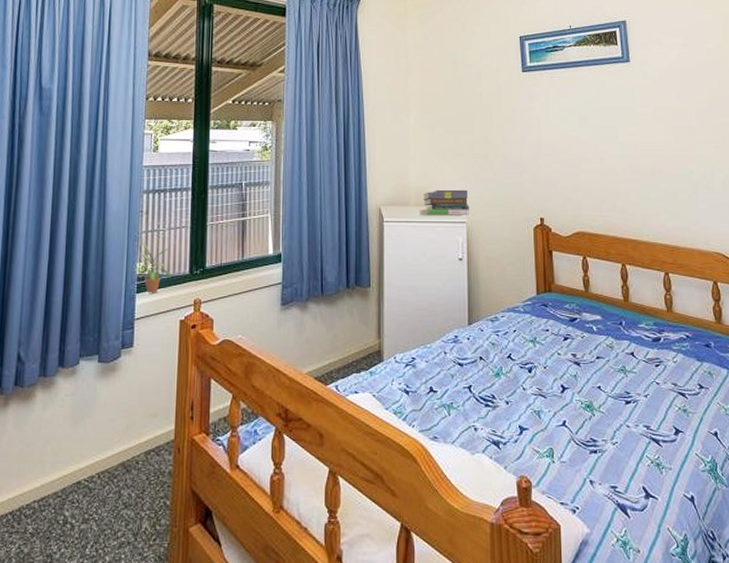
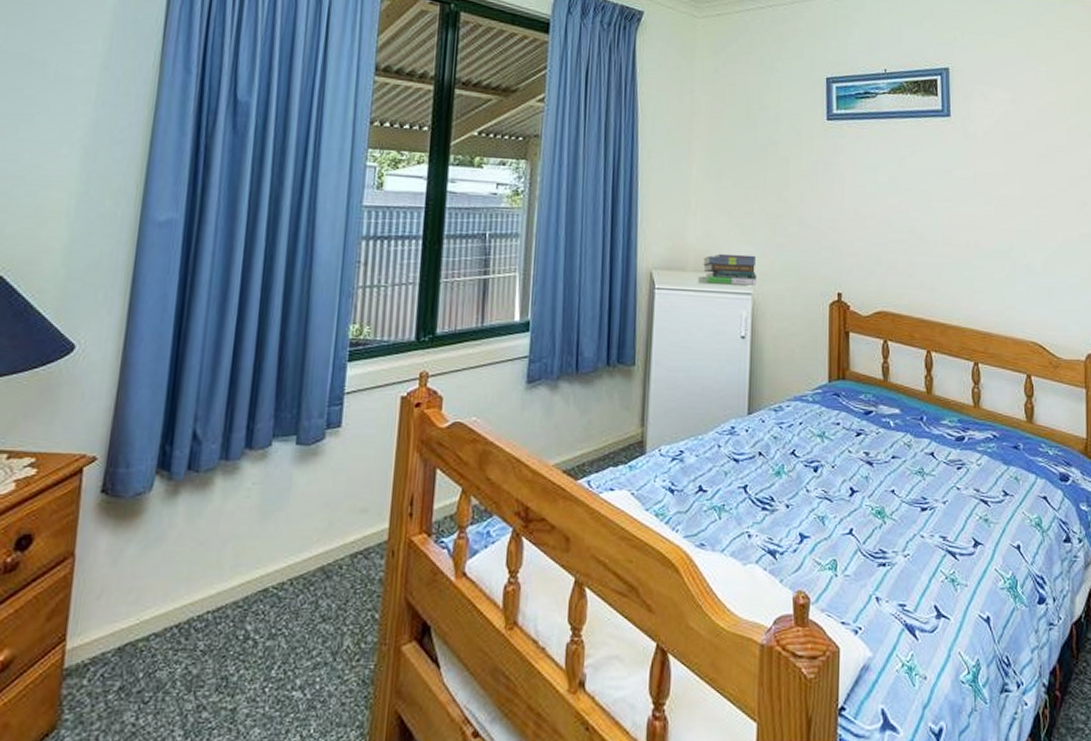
potted plant: present [135,241,172,293] -> none [347,298,393,363]

